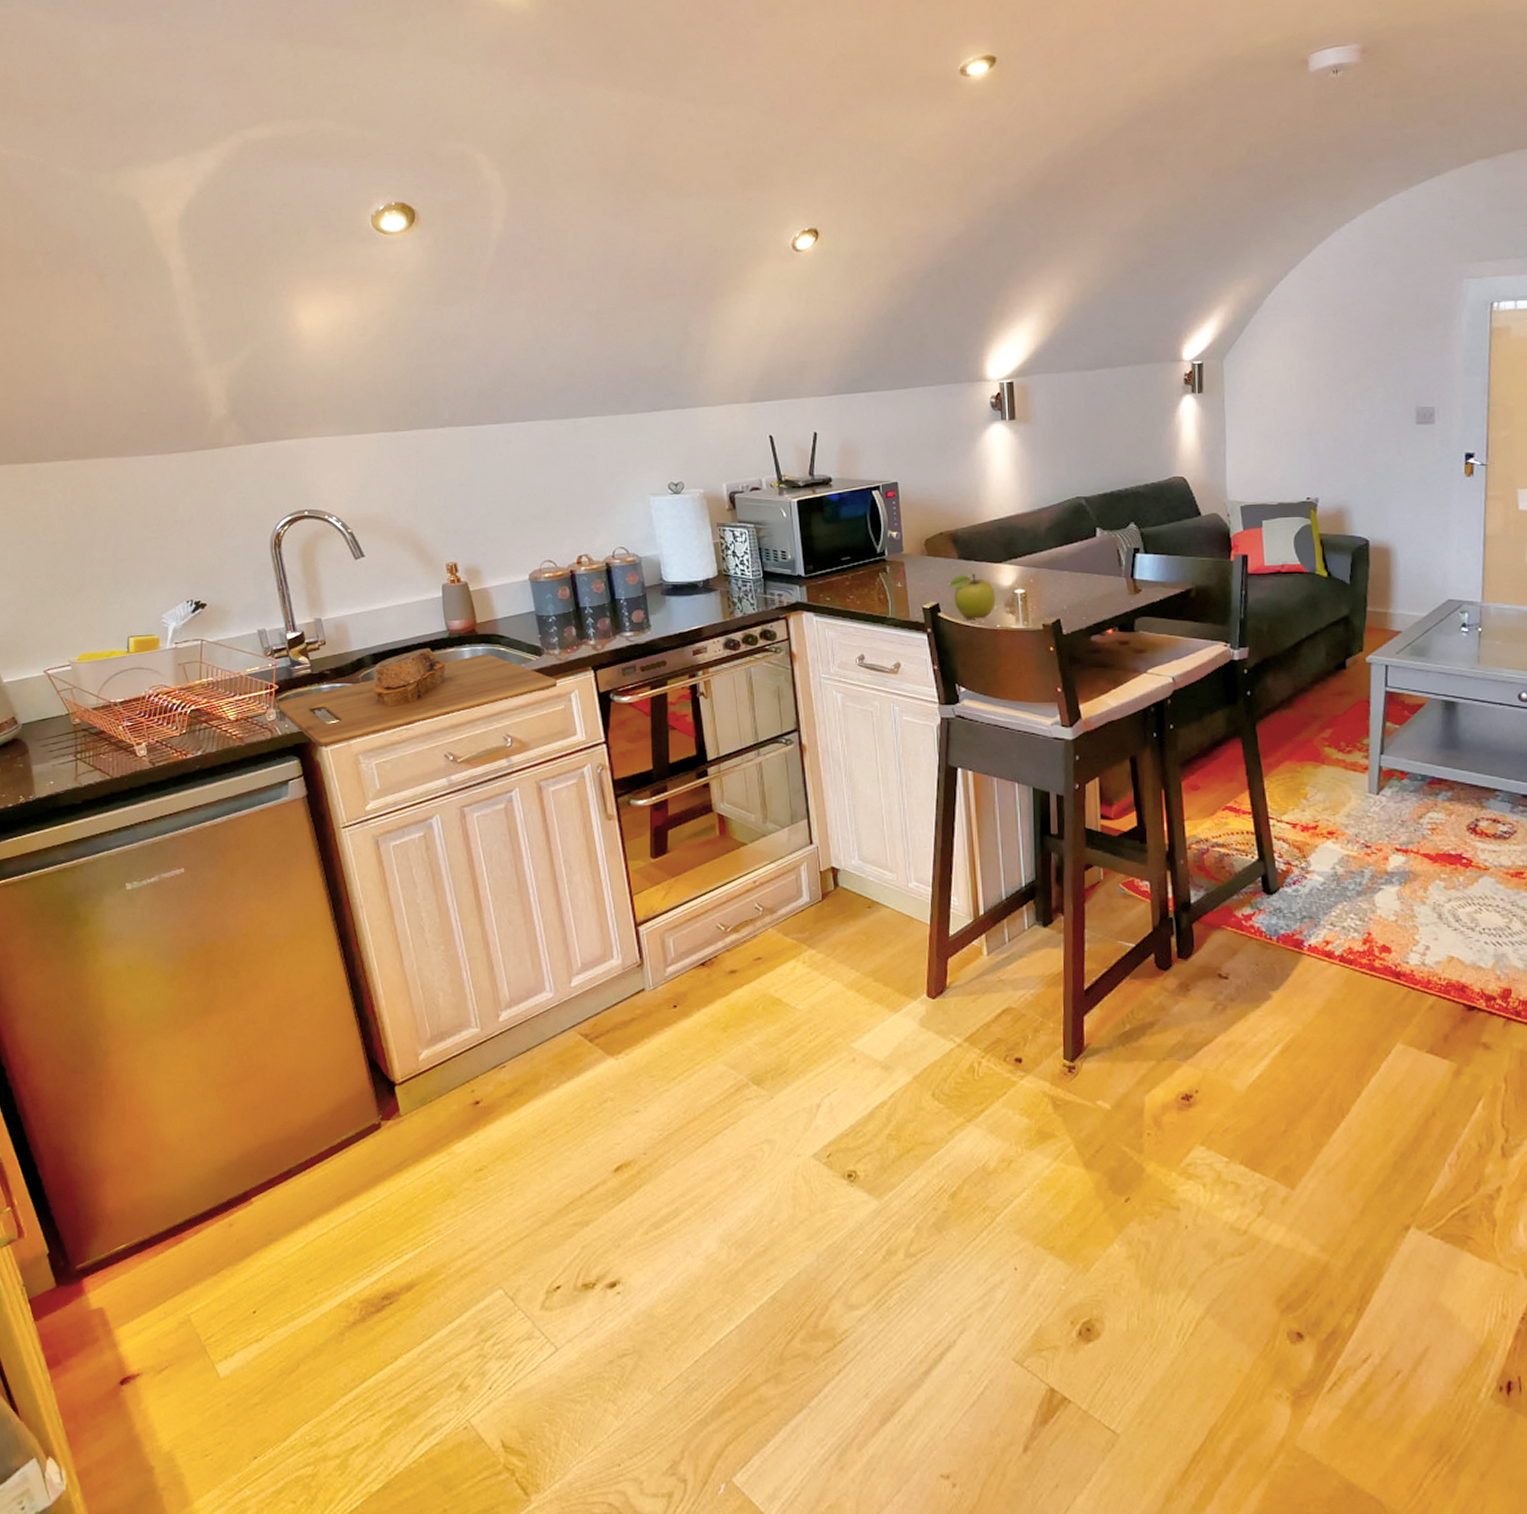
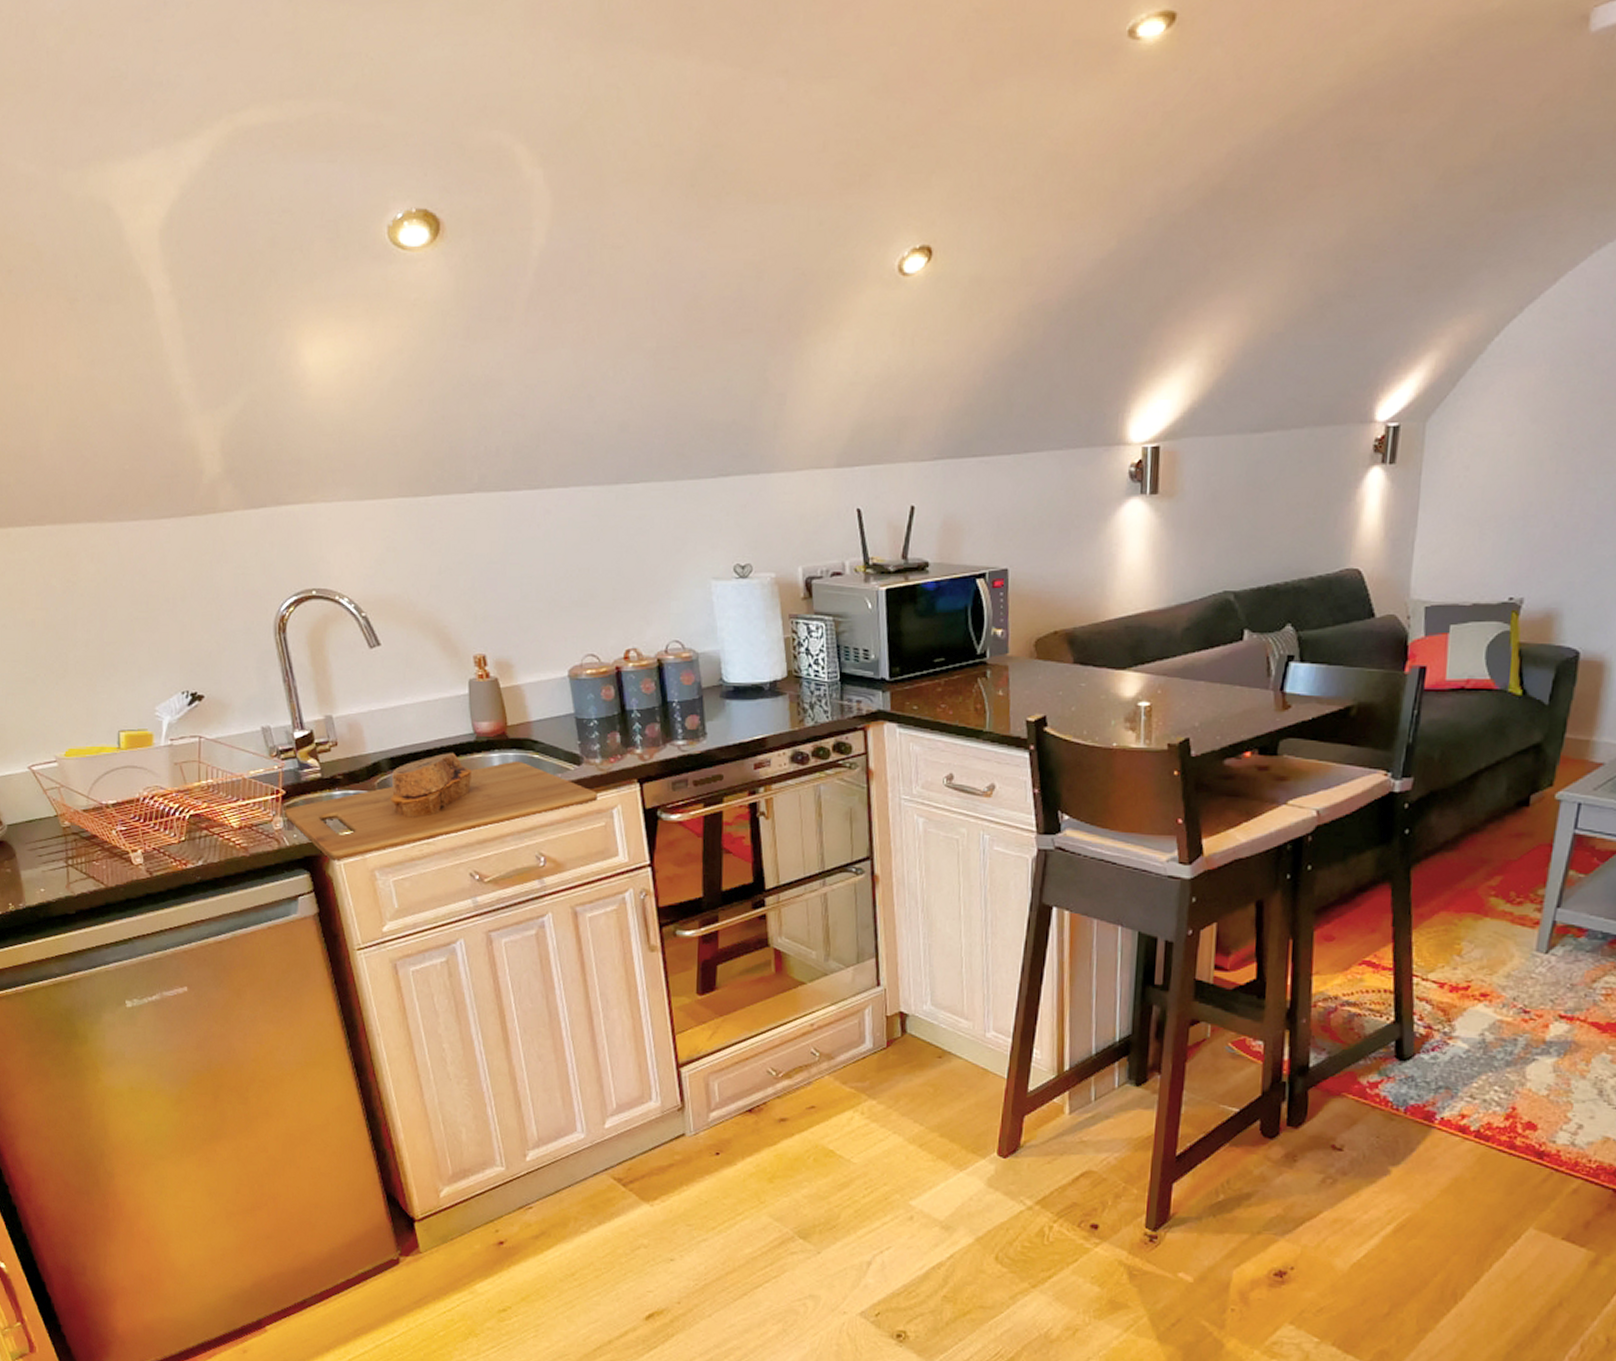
fruit: present [949,573,996,619] -> none [1060,681,1115,736]

